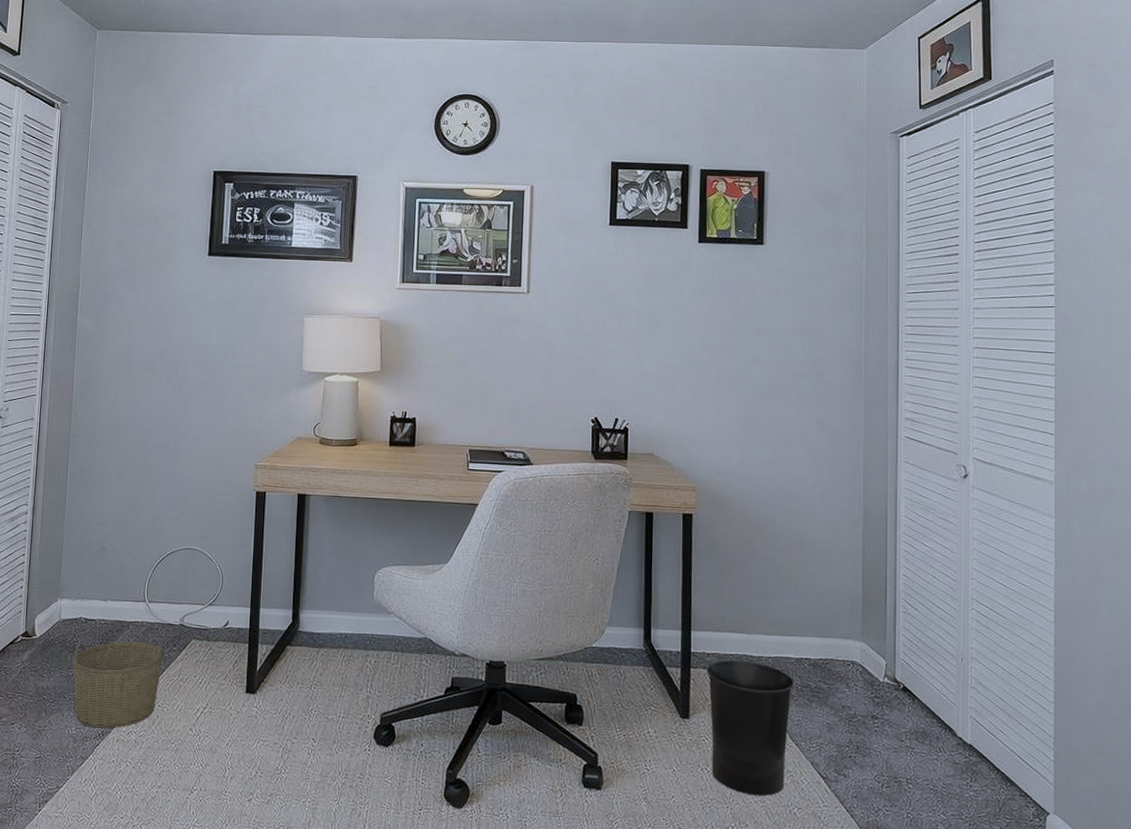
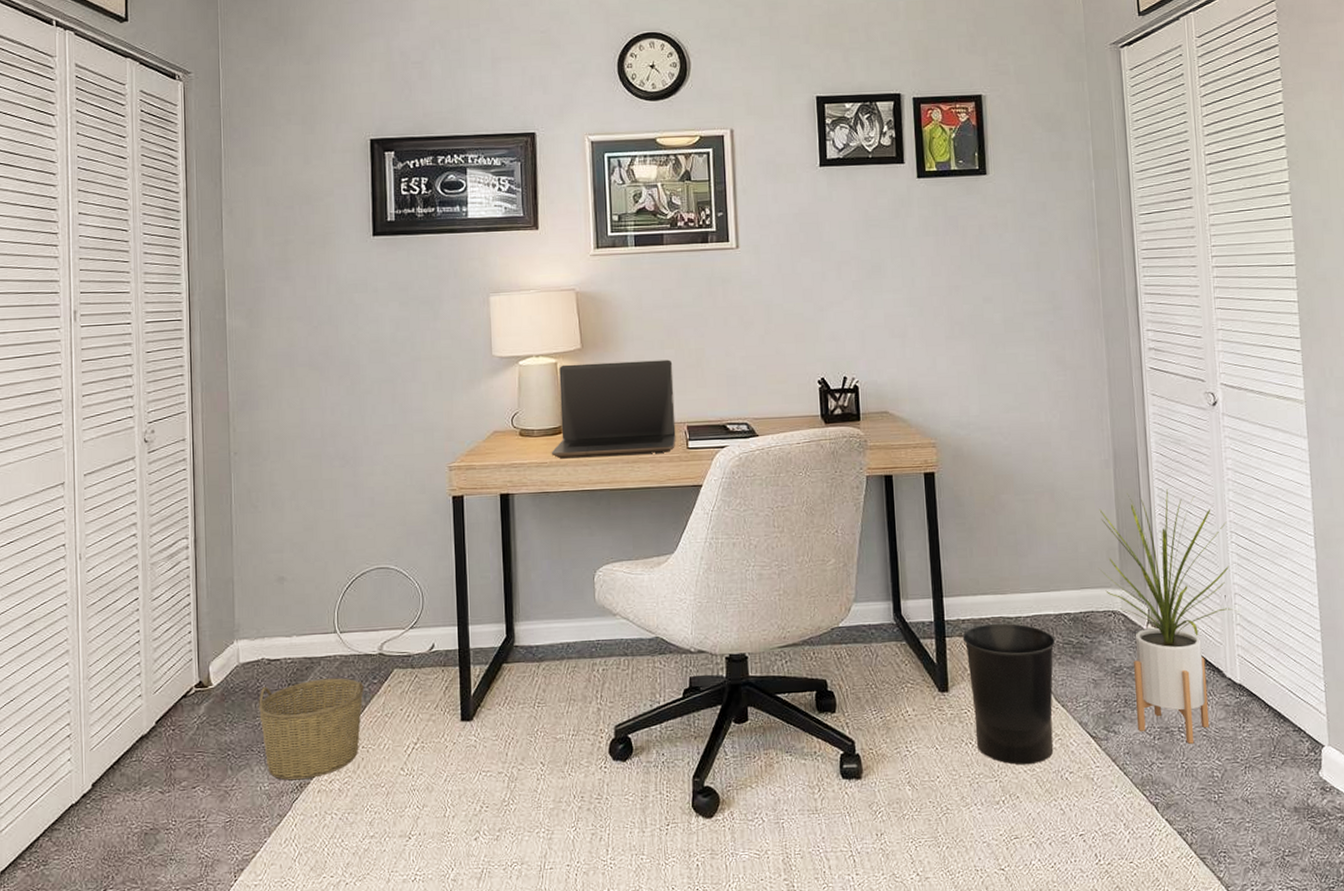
laptop computer: none [346,384,461,471] -> present [551,359,676,458]
house plant: none [842,552,976,796] -> present [1099,489,1241,744]

